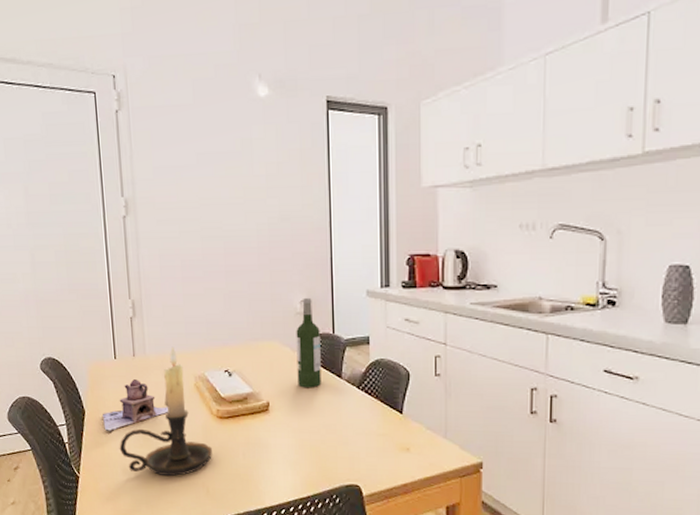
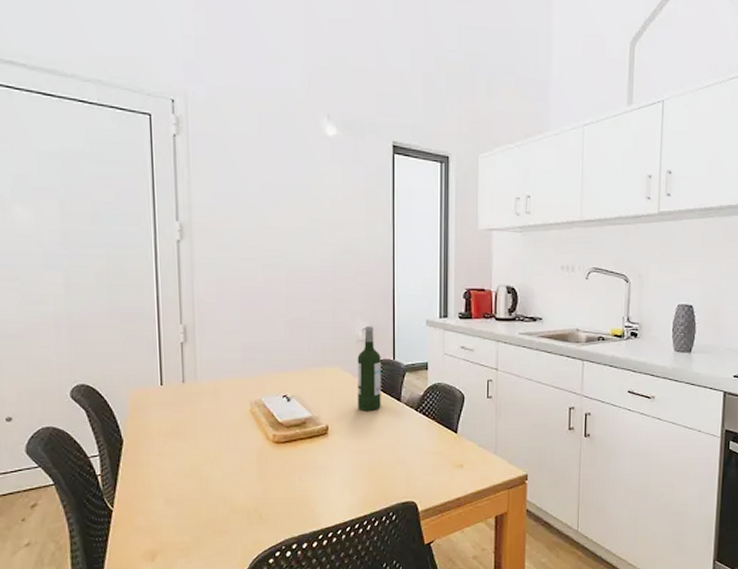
teapot: present [103,379,169,432] -> none [144,406,221,462]
candle holder: present [119,346,212,477] -> none [162,372,267,505]

